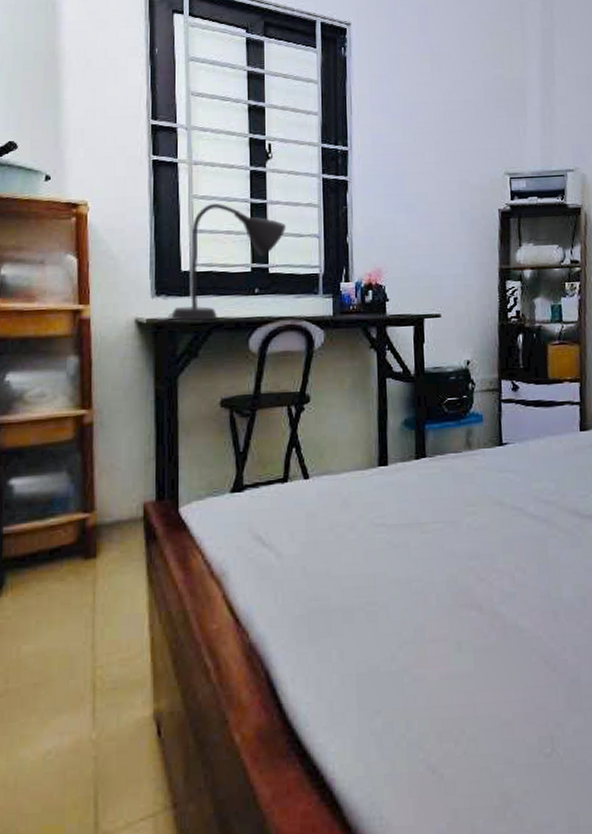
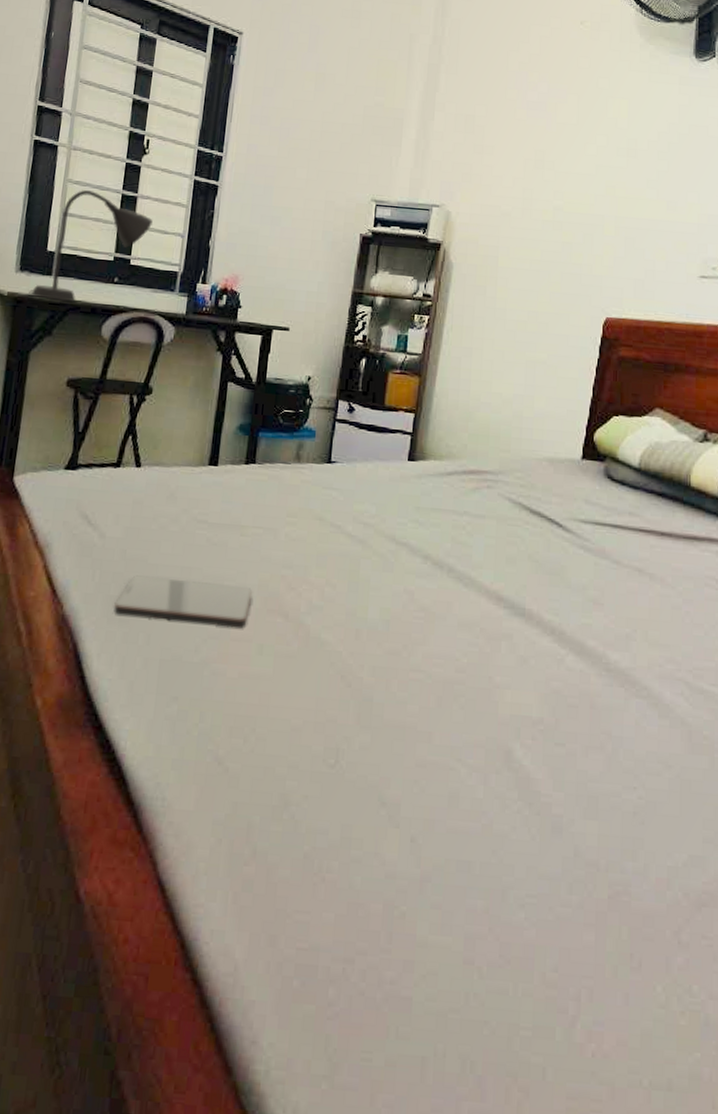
phone: none [300,586,443,634] -> present [113,575,253,628]

